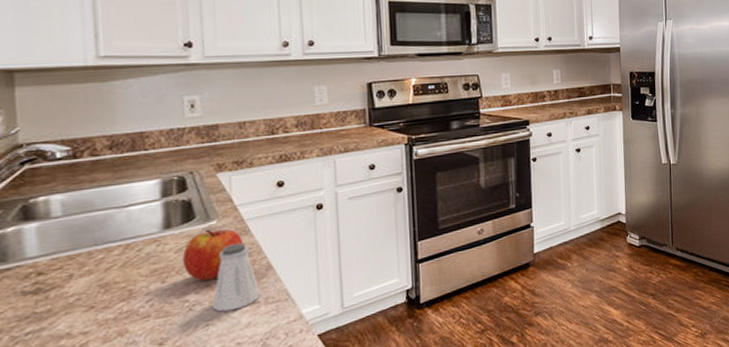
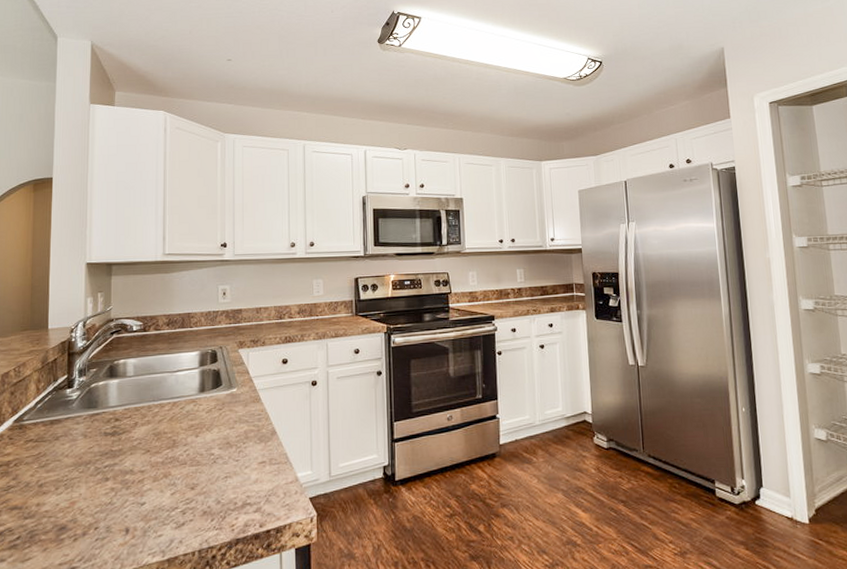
apple: present [183,229,244,281] -> none [212,395,256,439]
saltshaker: present [212,242,260,312] -> none [230,409,266,467]

